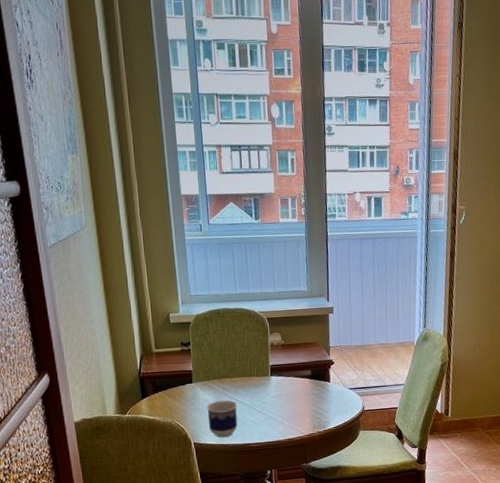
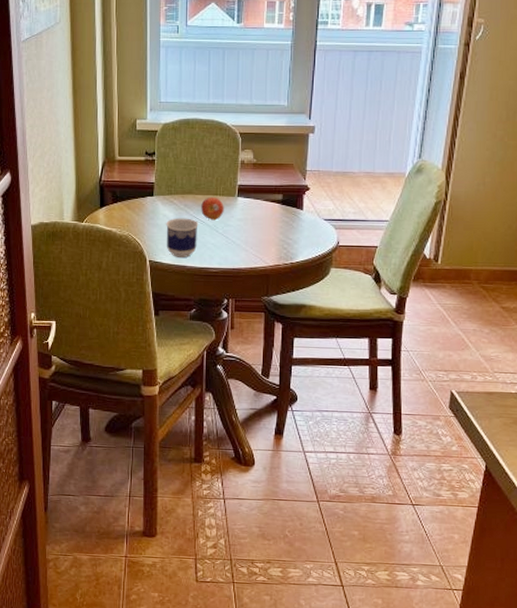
fruit: none [238,378,260,400] -> present [201,197,224,221]

